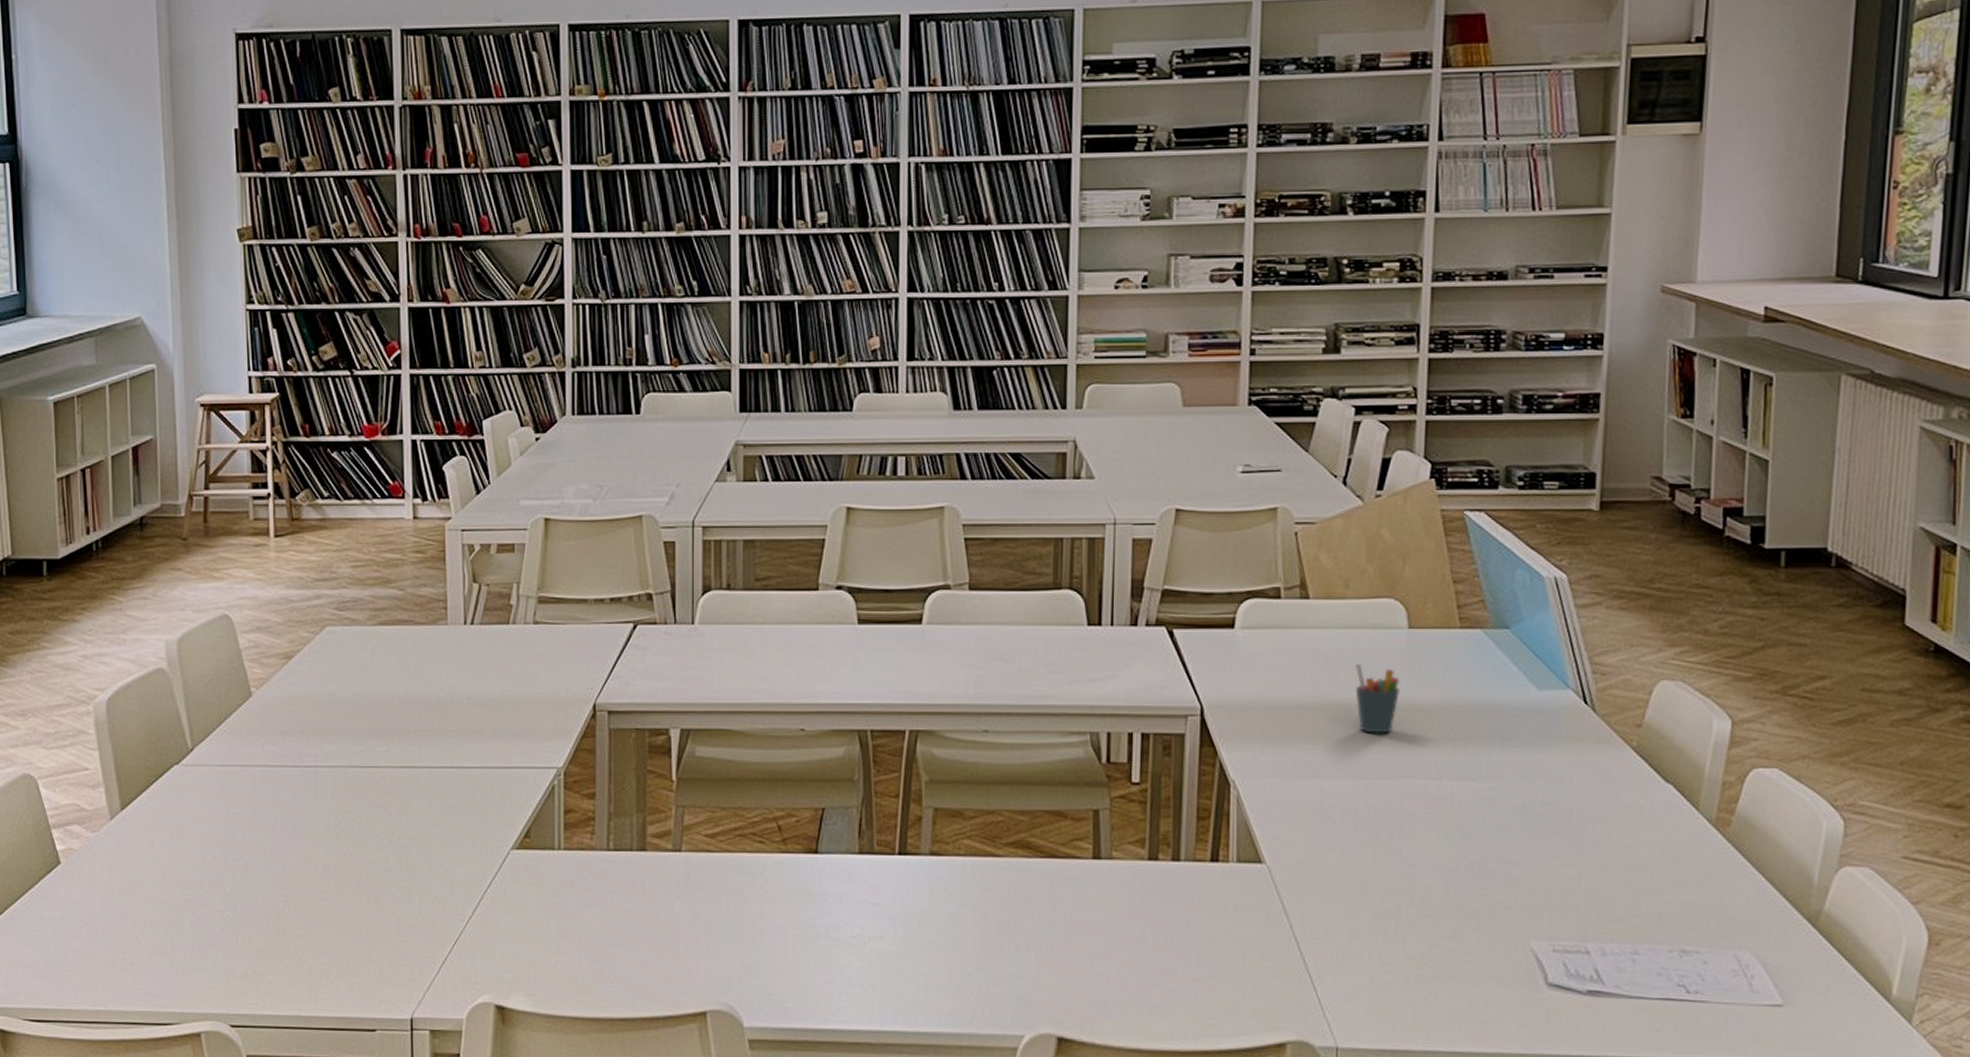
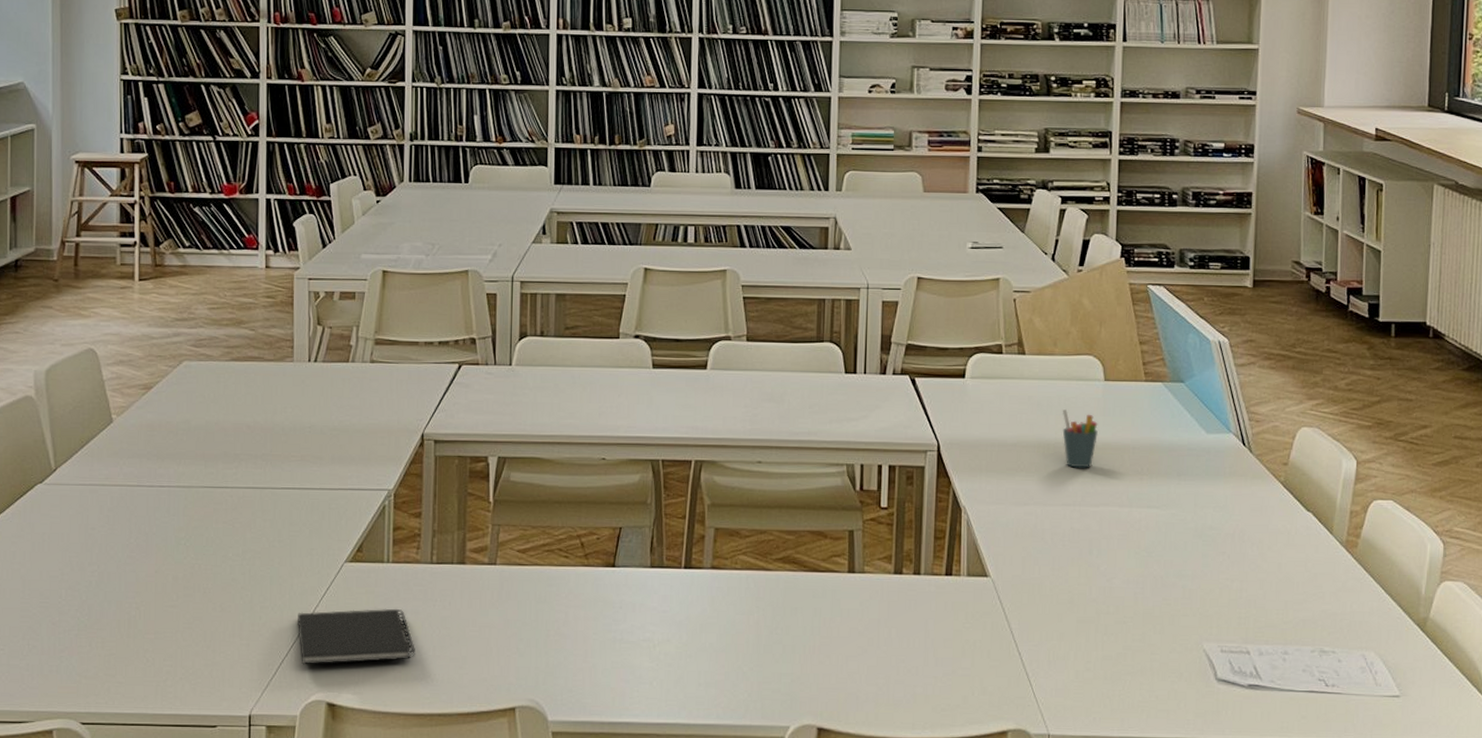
notebook: none [461,900,592,964] -> present [298,608,415,665]

